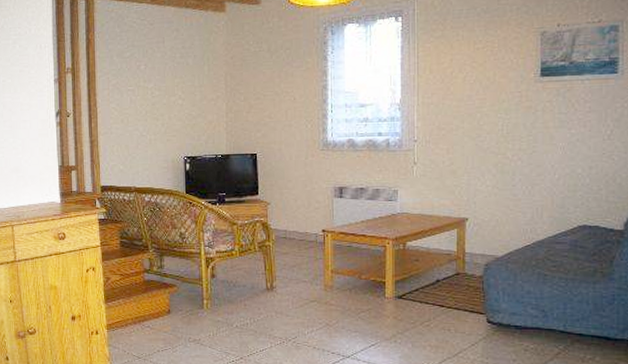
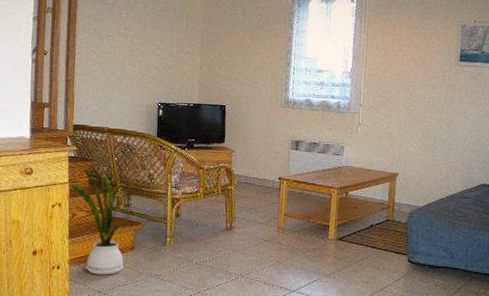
house plant: none [99,229,164,340] -> present [67,167,132,275]

